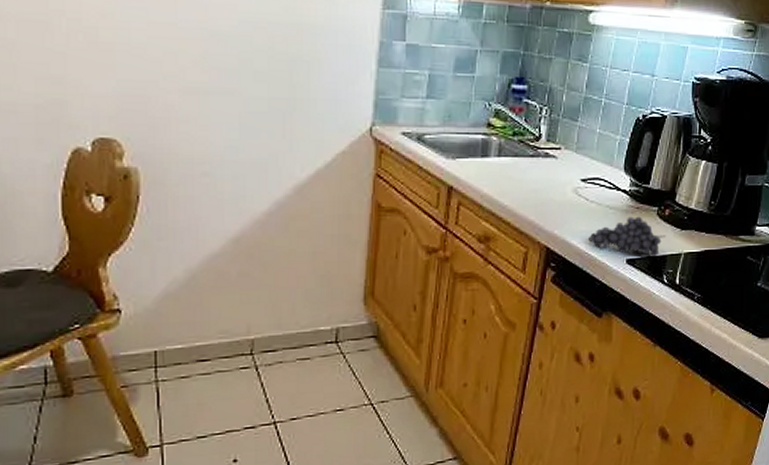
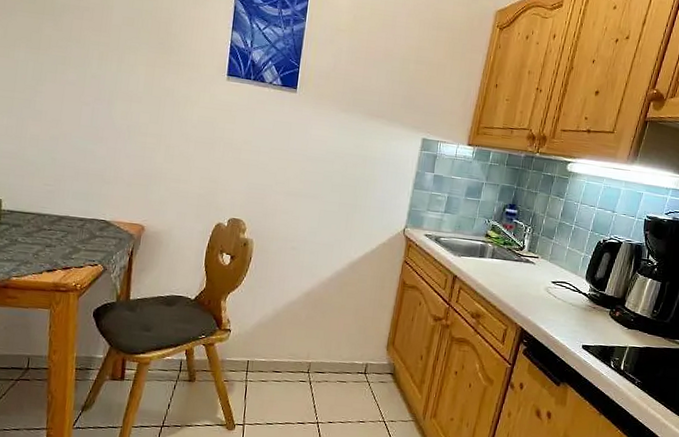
fruit: present [587,216,666,256] -> none [553,313,615,346]

